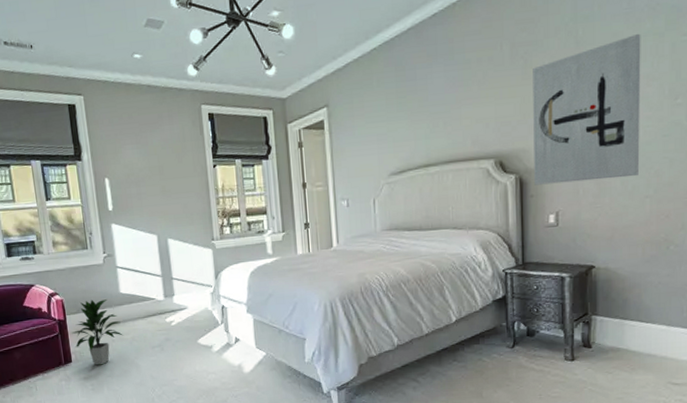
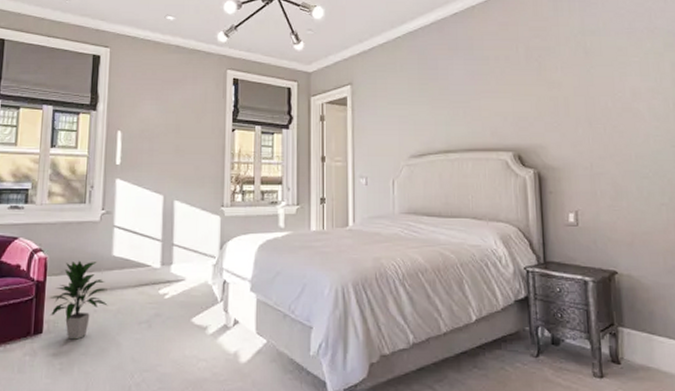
wall art: present [533,33,641,185] -> none [546,51,654,183]

